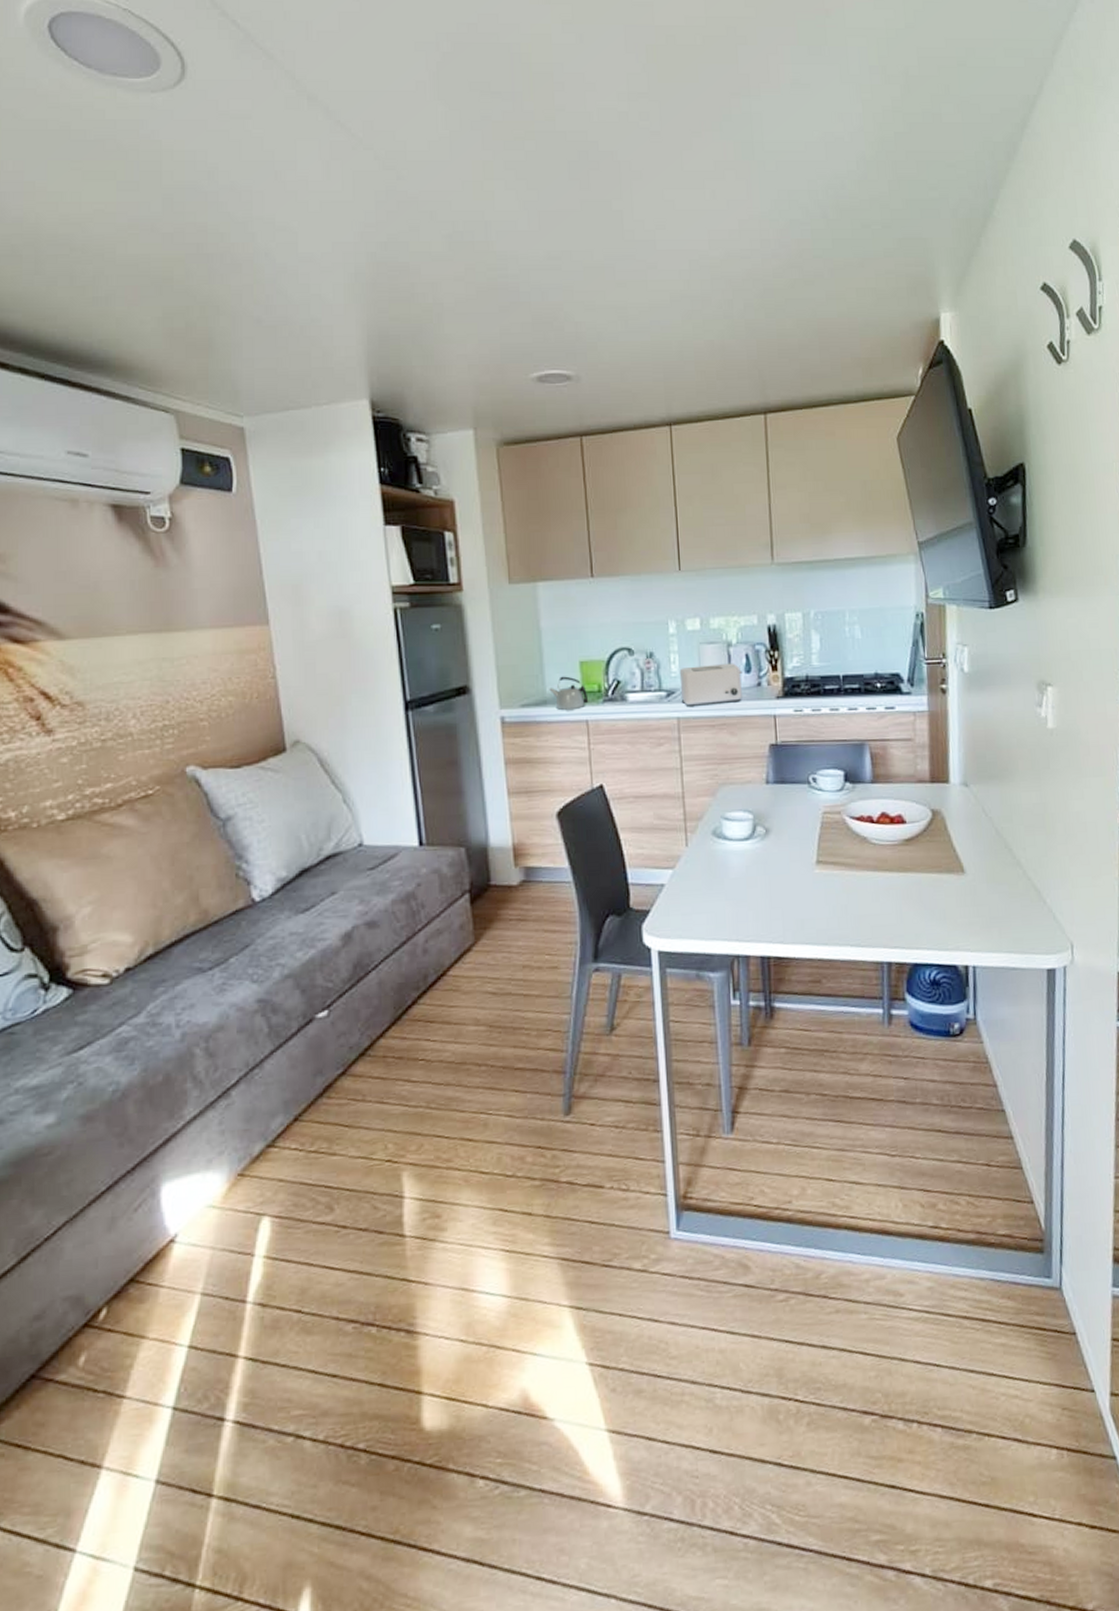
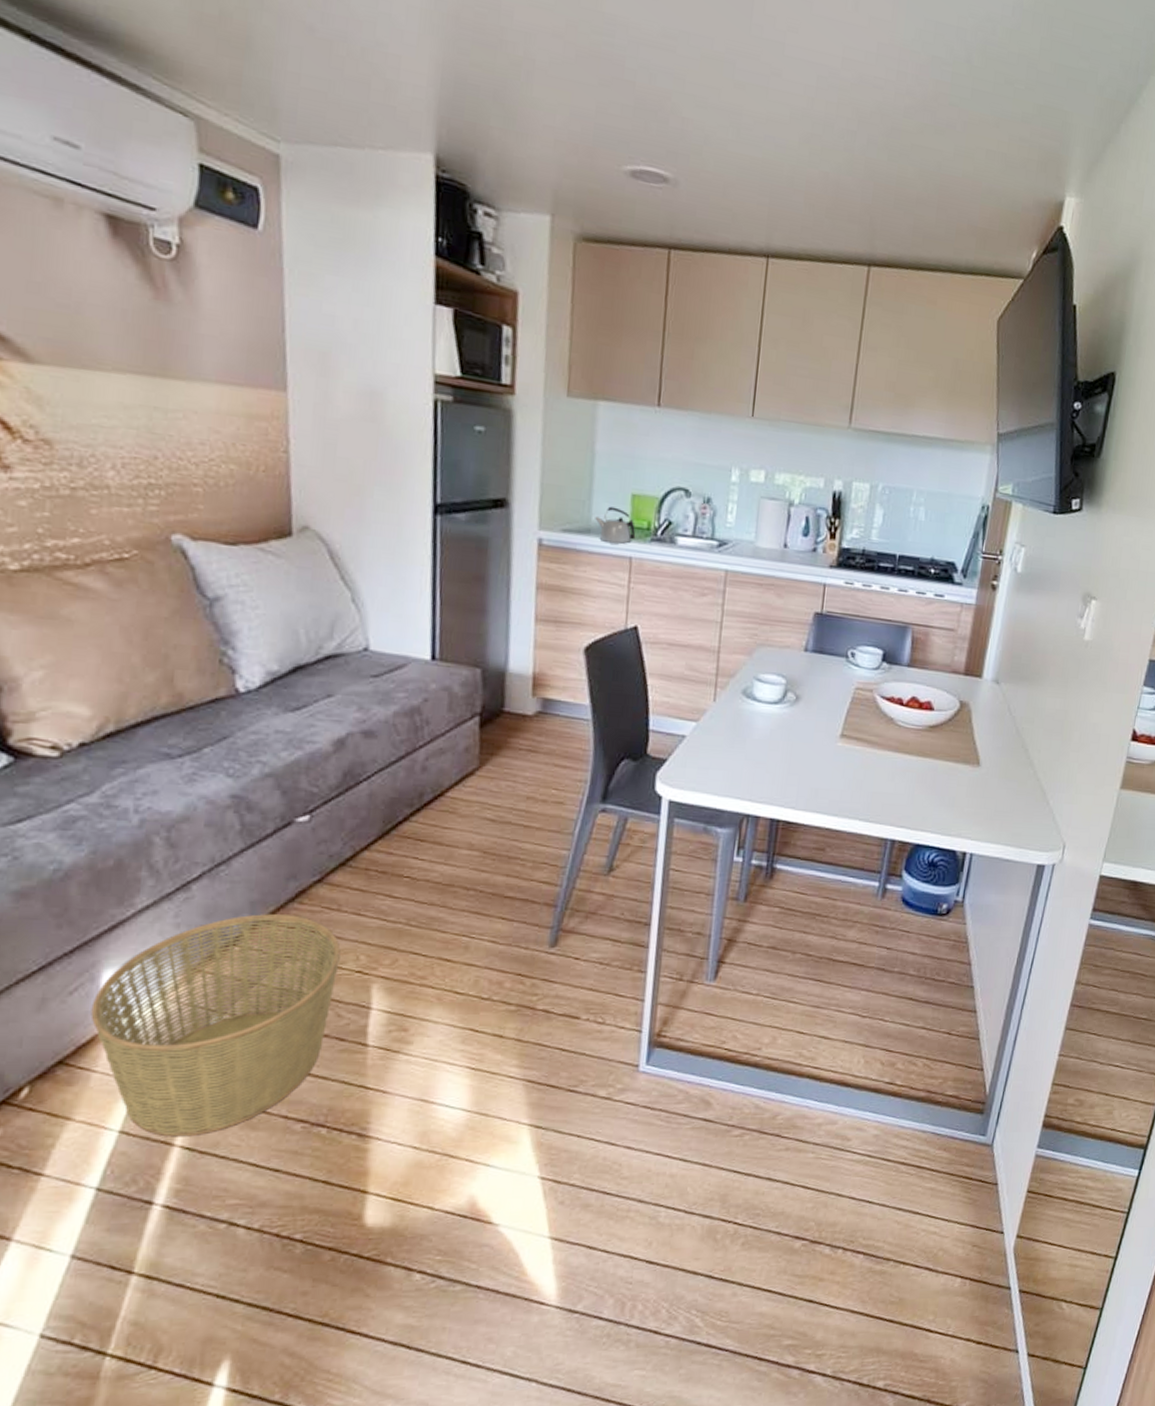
basket: none [154,1110,370,1349] -> present [90,914,341,1137]
toaster: present [679,663,742,708] -> none [733,519,799,566]

